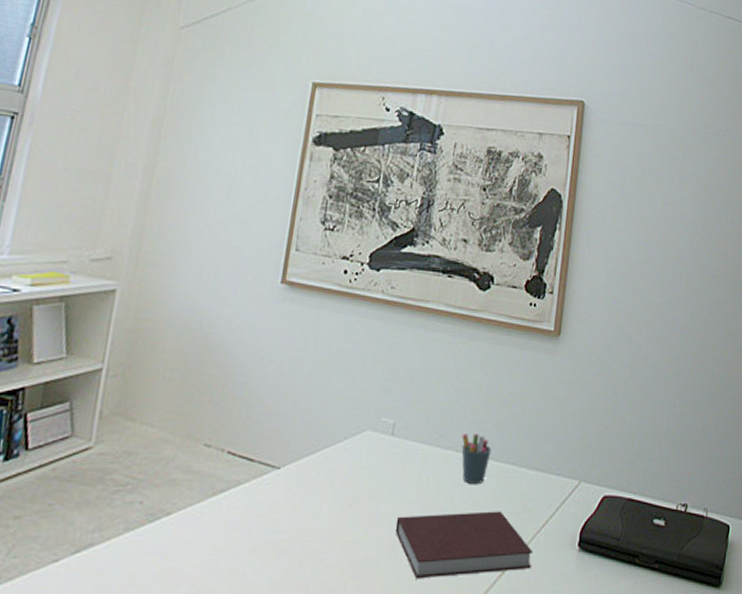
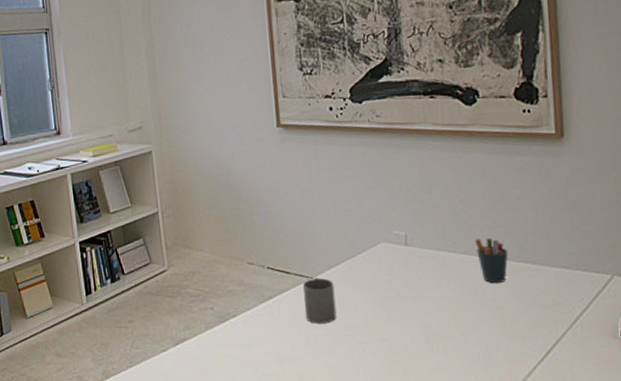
mug: none [260,467,303,526] -> present [303,277,337,324]
notebook: present [395,511,534,579] -> none [425,306,573,365]

